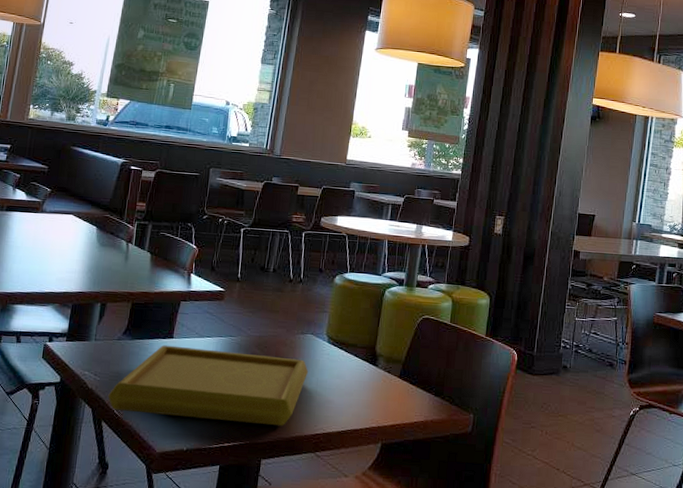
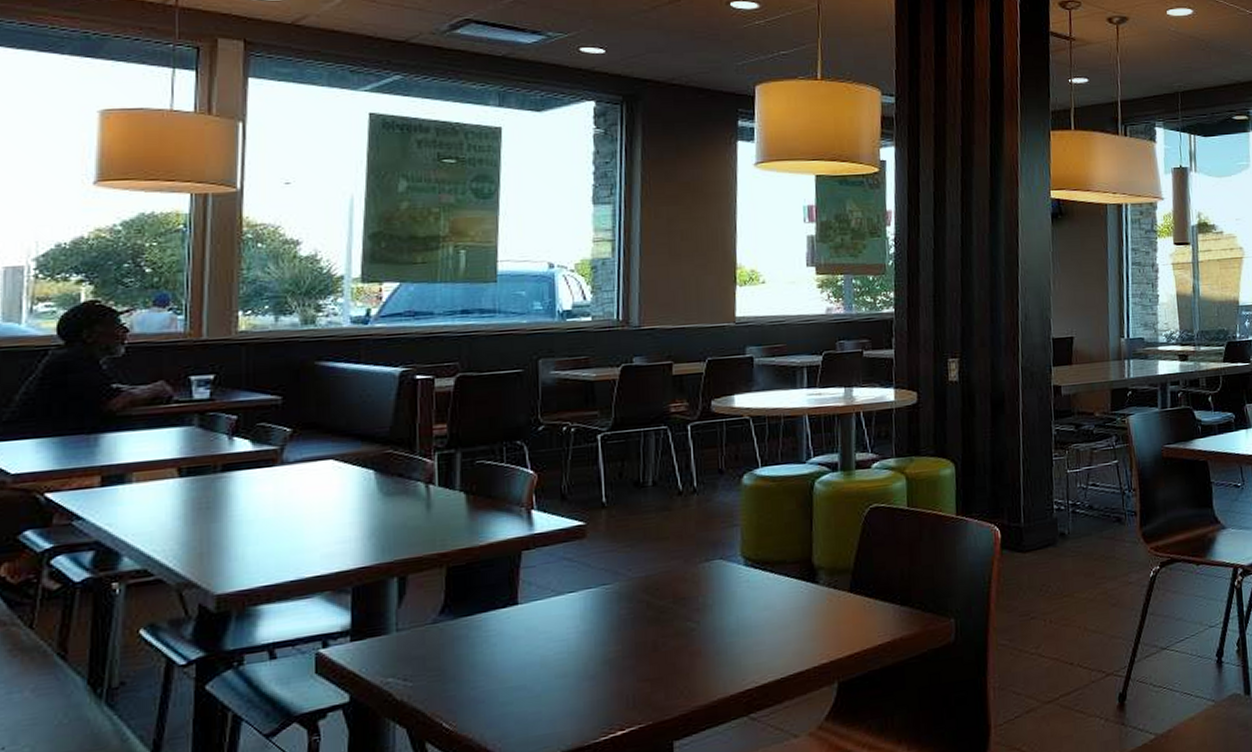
serving tray: present [108,345,309,426] -> none [429,595,724,723]

